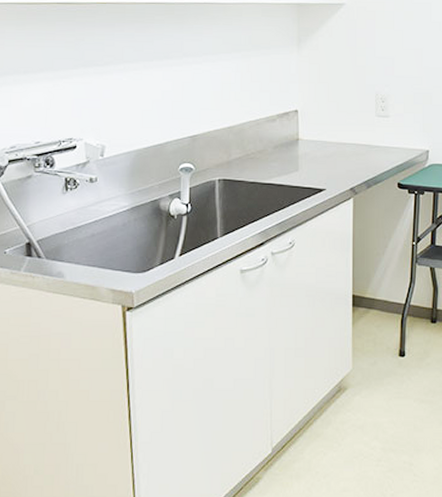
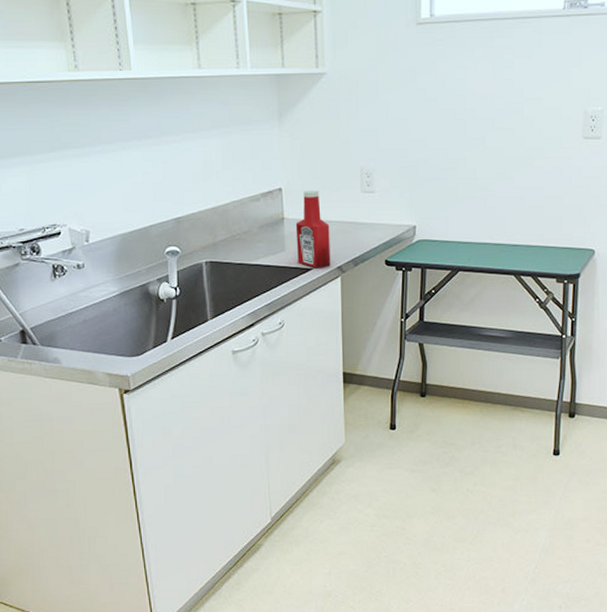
ketchup bottle: none [310,112,344,189] -> present [295,189,331,268]

